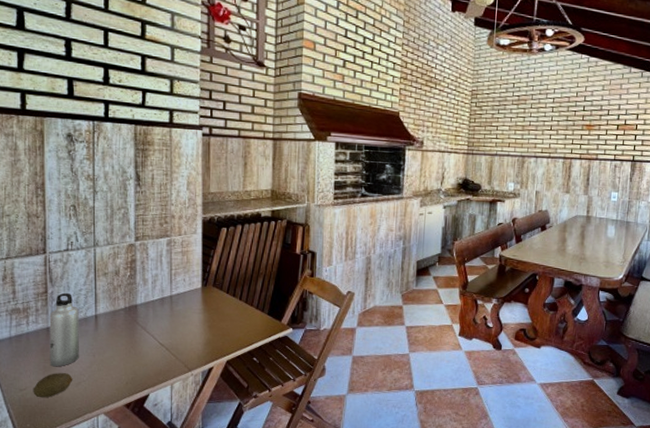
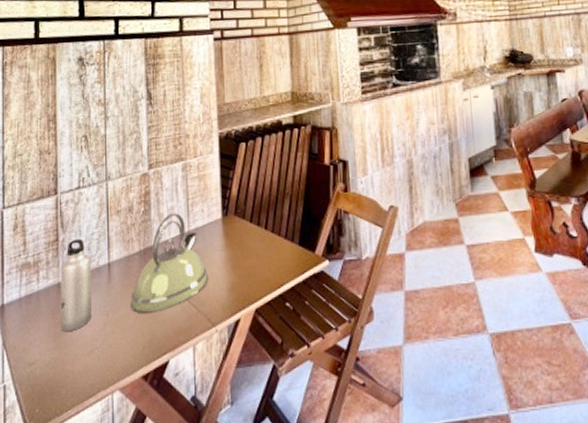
fruit: present [33,373,73,398] -> none [42,339,85,374]
kettle: none [114,279,186,358] -> present [129,213,208,314]

